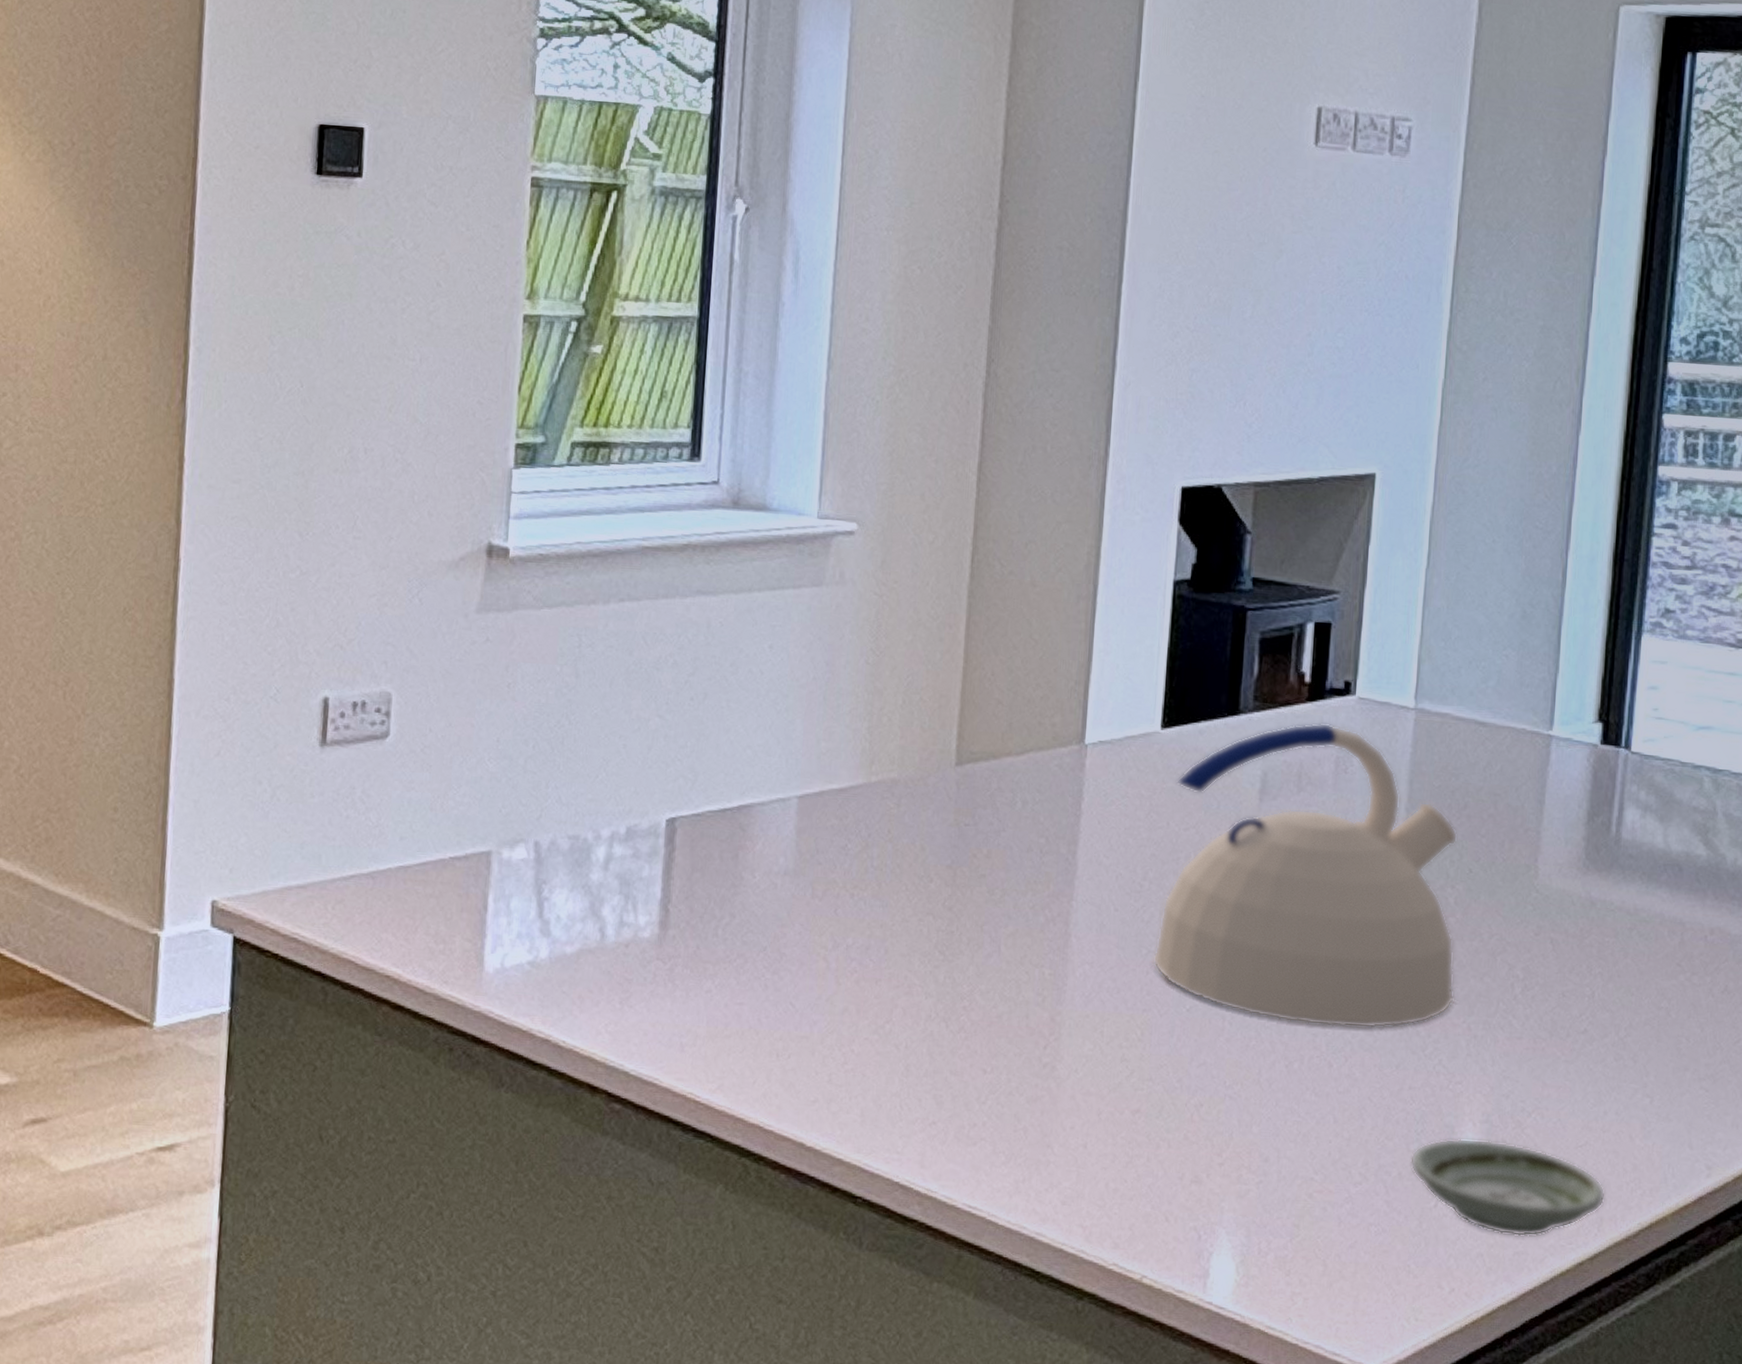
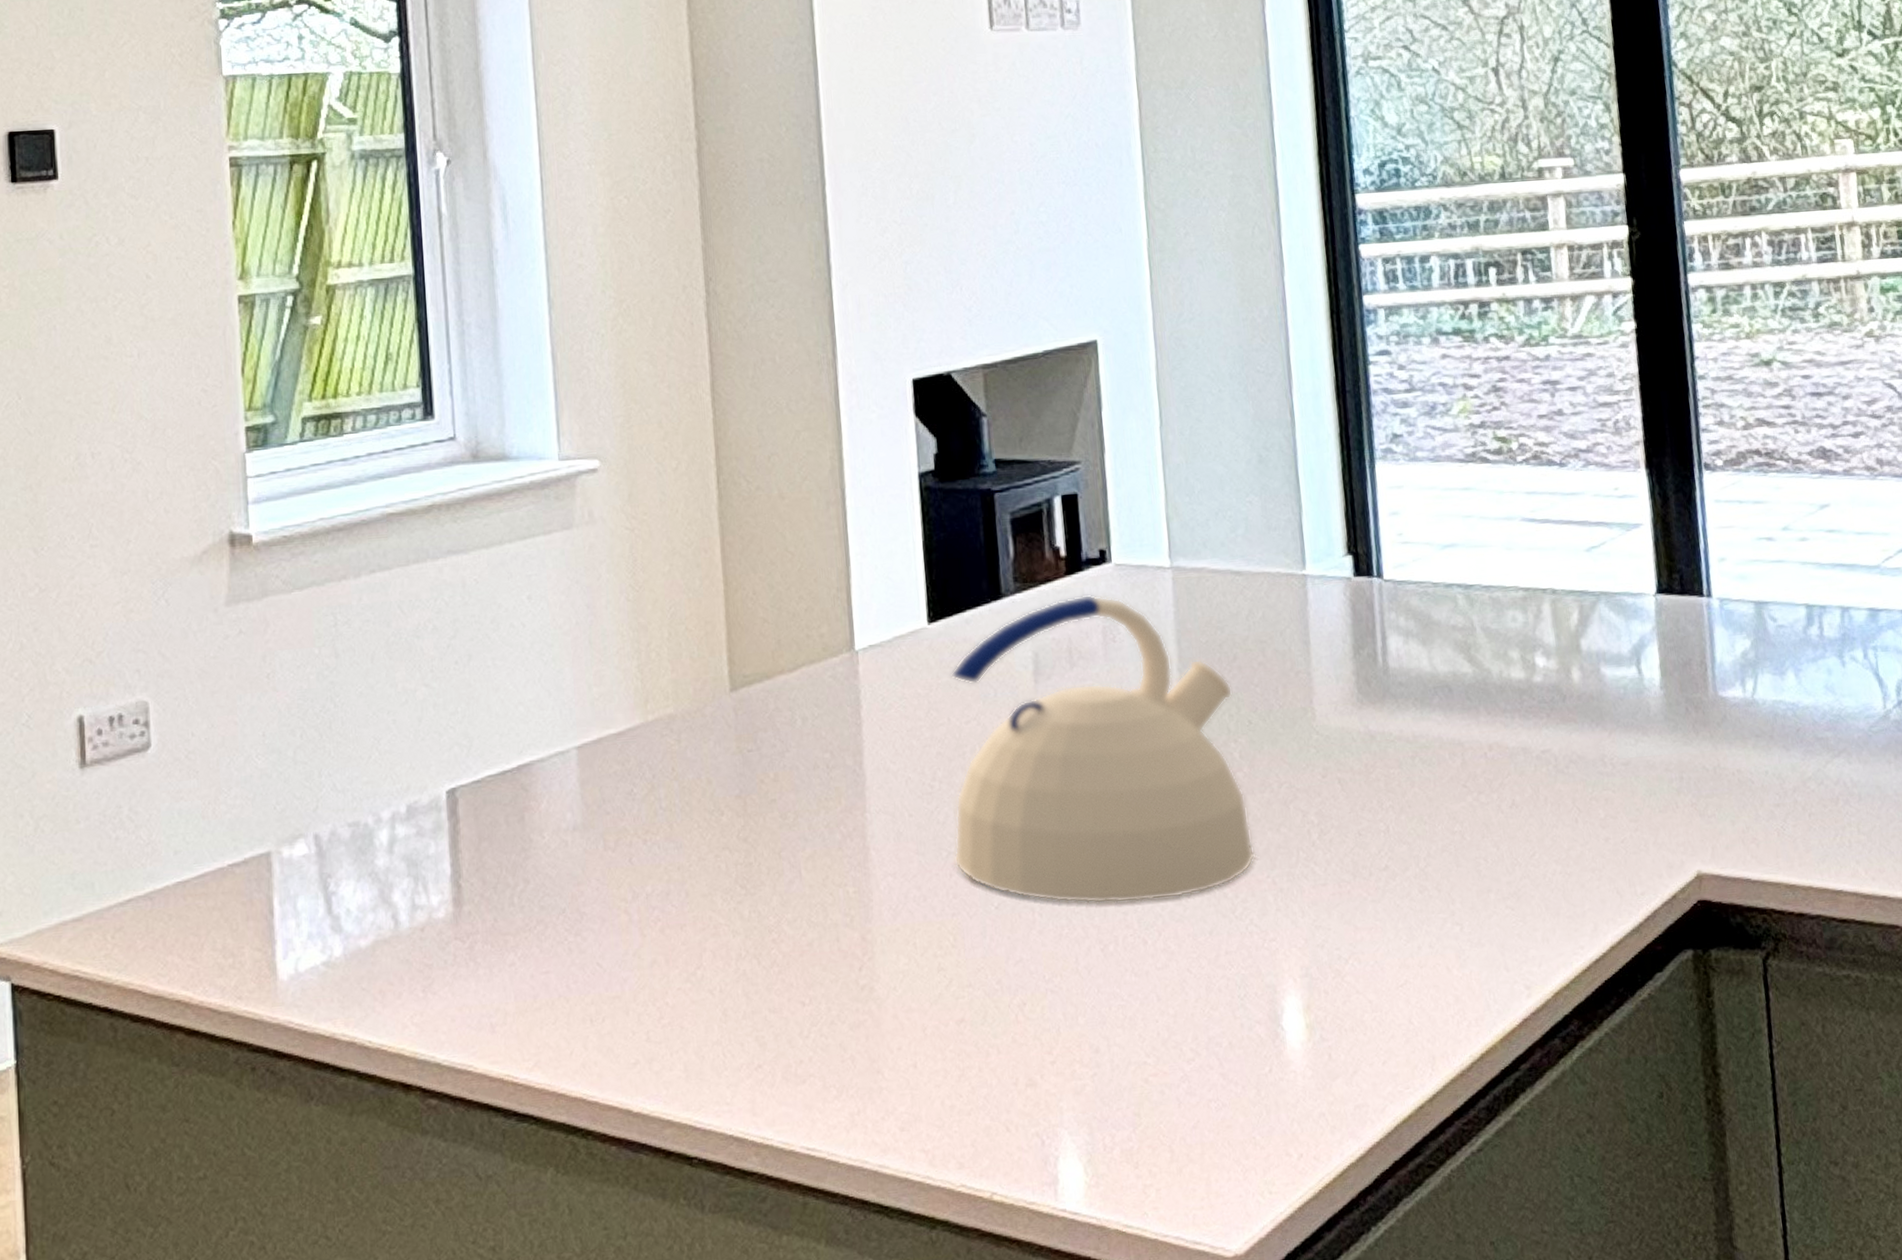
saucer: present [1410,1138,1605,1237] -> none [1238,993,1434,1090]

